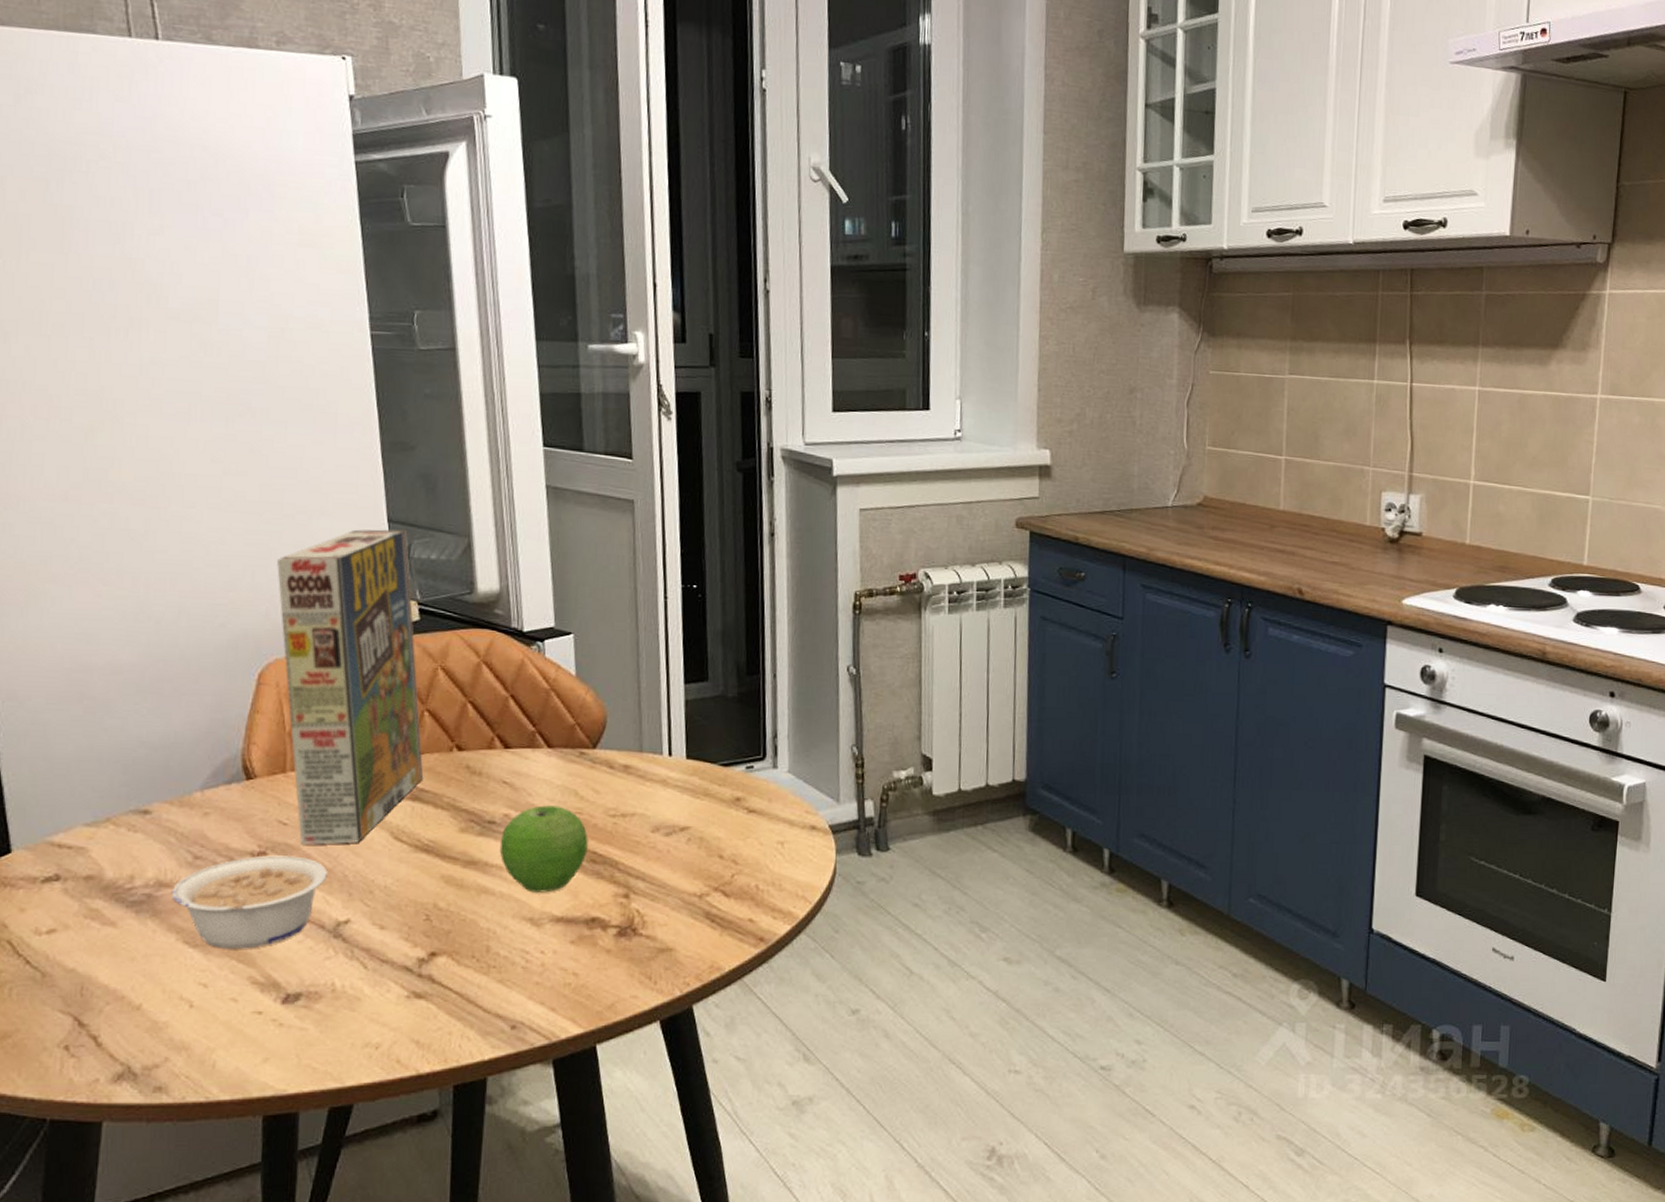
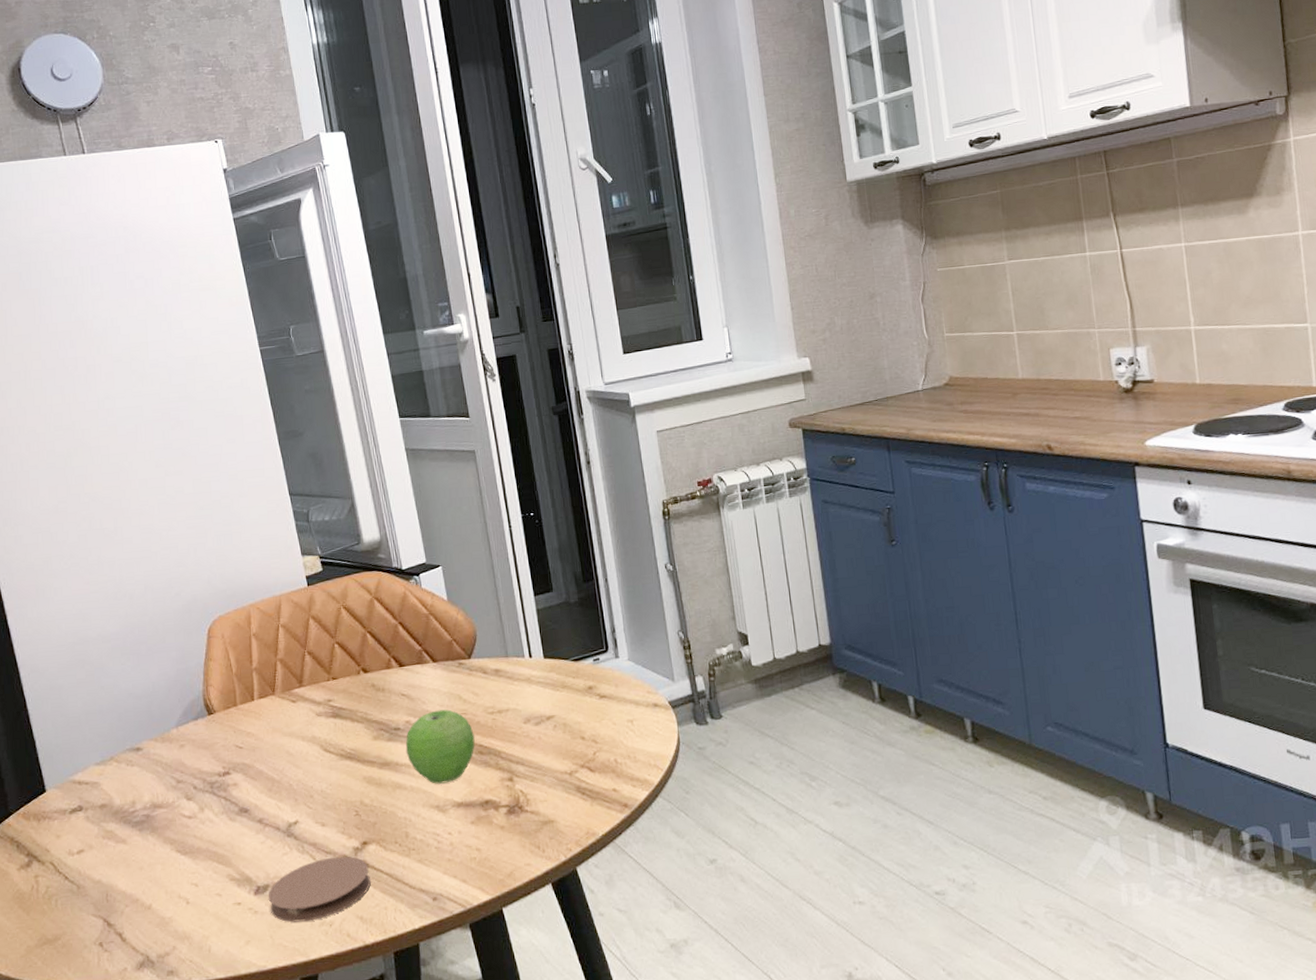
legume: present [171,855,328,949] -> none [163,773,277,854]
cereal box: present [277,529,424,845] -> none [212,499,341,763]
coaster: none [299,967,435,1041] -> present [268,856,371,923]

